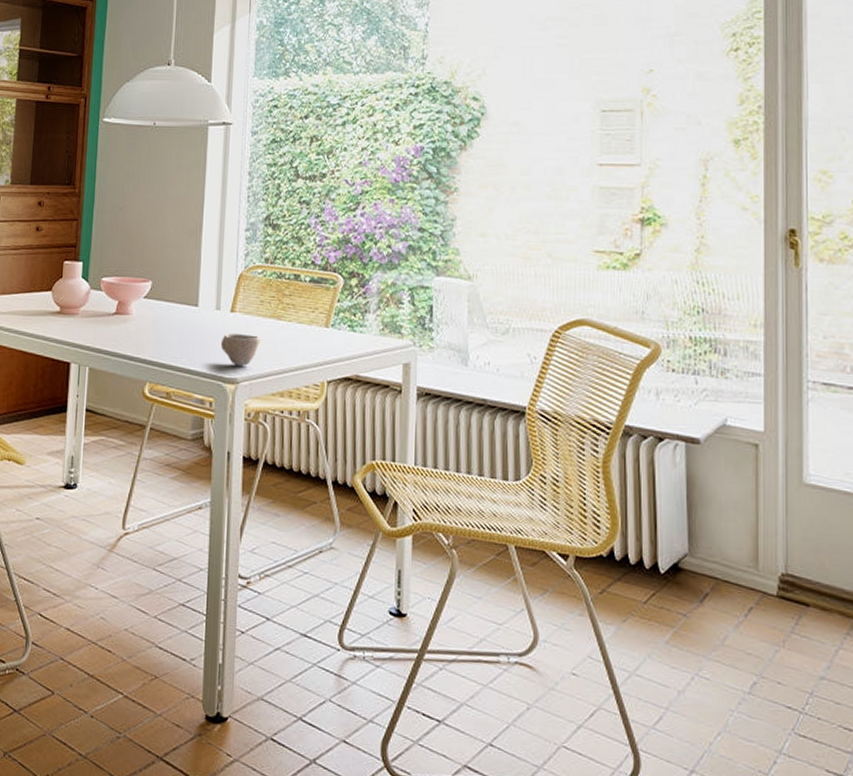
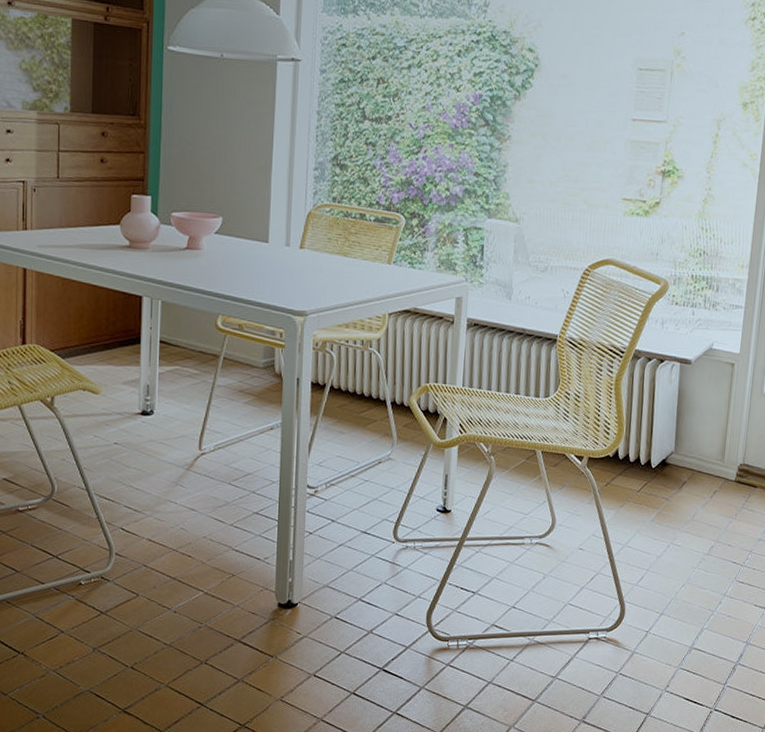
cup: present [220,332,260,366] -> none [290,268,328,300]

